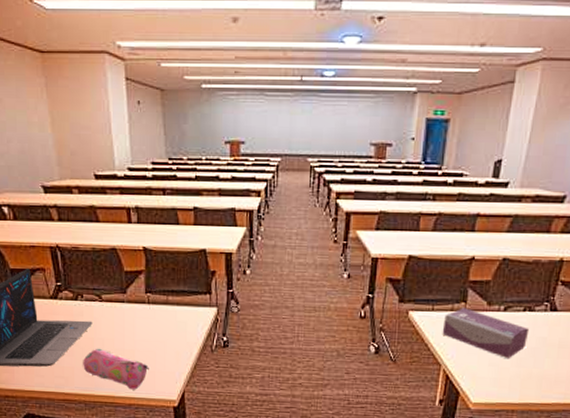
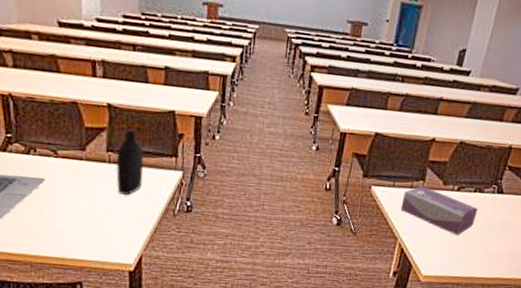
pencil case: present [83,348,149,390] -> none [31,206,105,252]
bottle: none [156,271,181,333] -> present [116,130,144,195]

